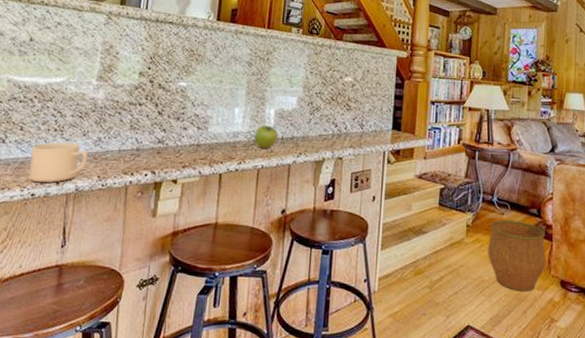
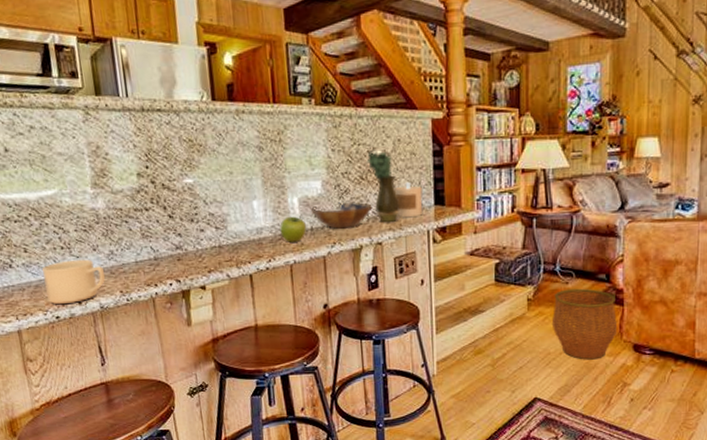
bowl: none [285,119,338,142] -> present [311,202,372,229]
vase: none [338,74,363,140] -> present [366,148,401,222]
candle: none [358,106,383,139] -> present [394,181,423,218]

